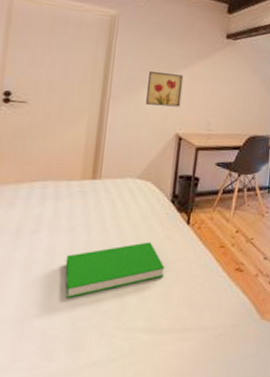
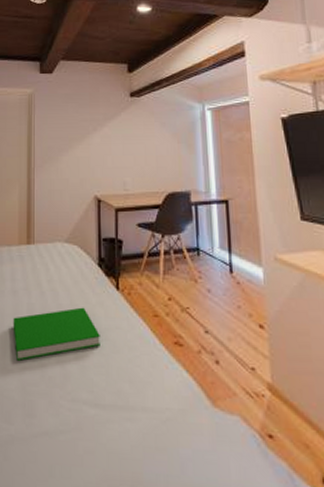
wall art: present [146,70,184,107] -> none [65,138,96,170]

